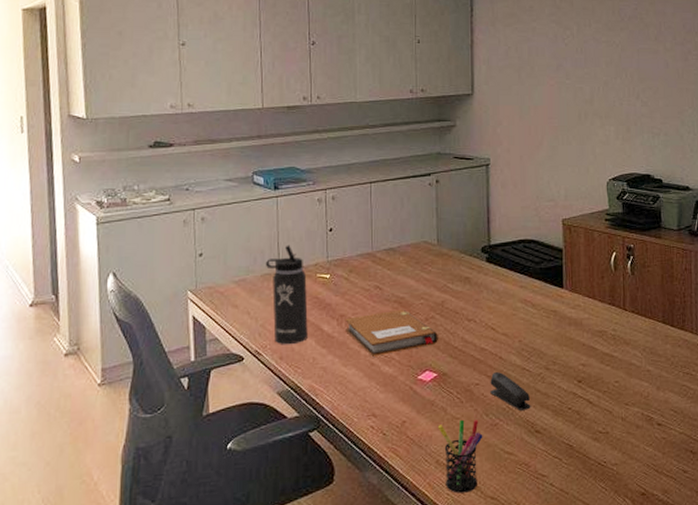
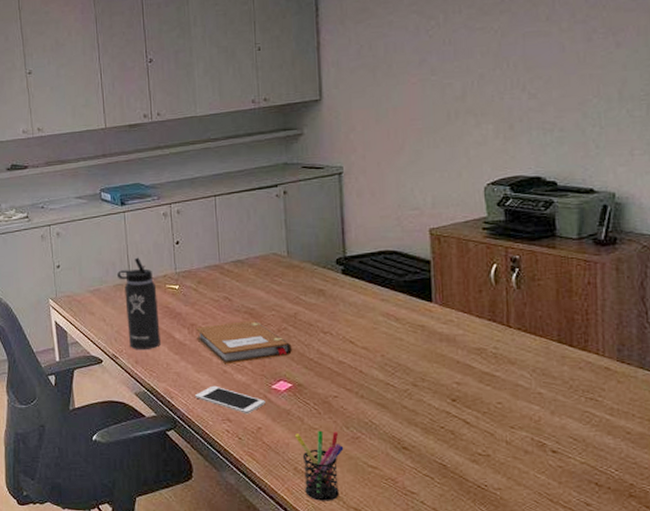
cell phone: none [341,379,411,408] -> present [195,385,266,414]
stapler: present [490,372,531,410] -> none [350,386,397,426]

